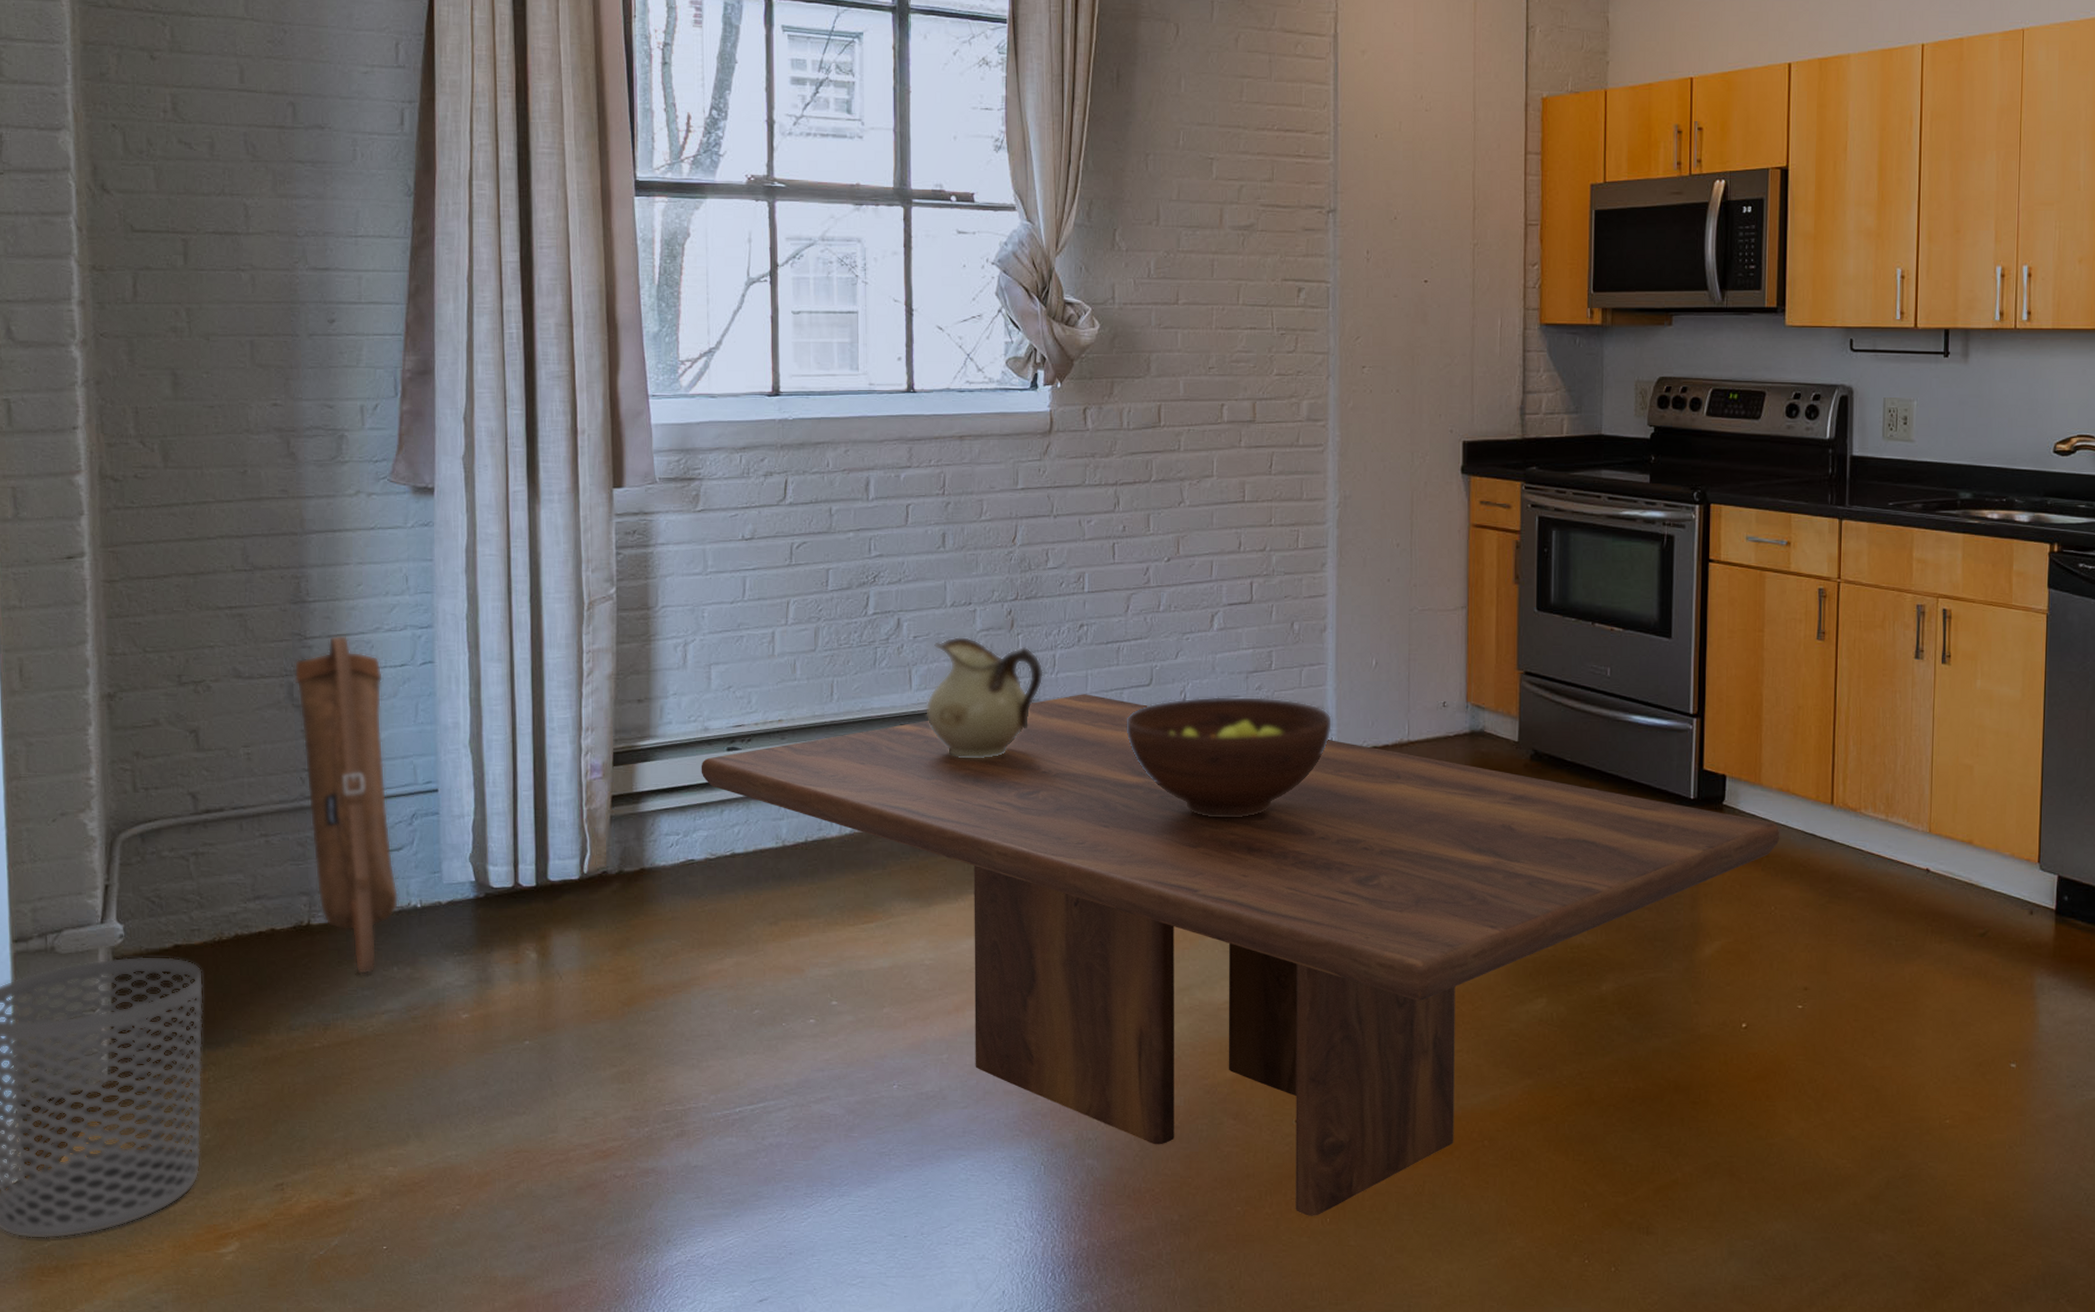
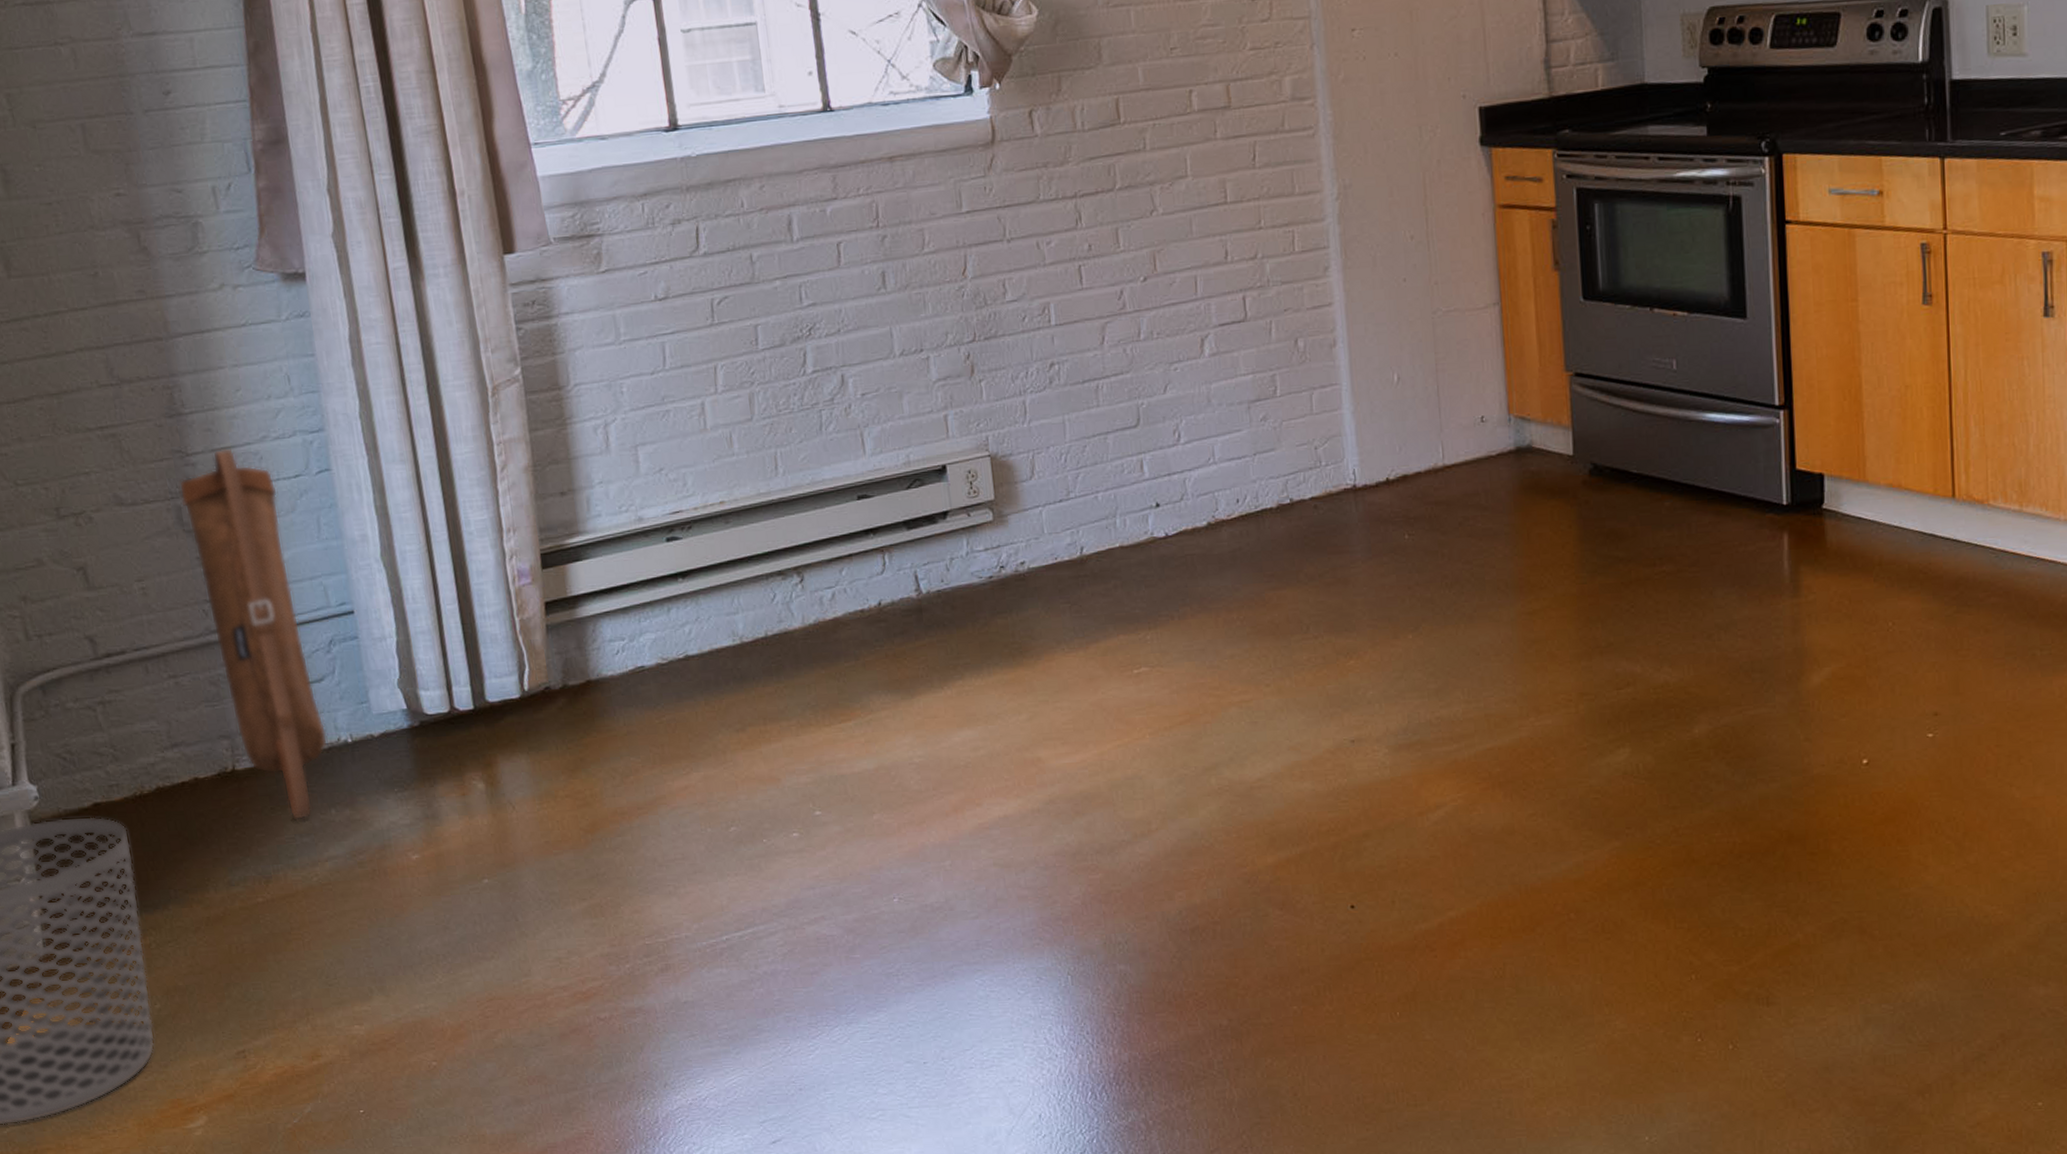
dining table: present [701,694,1780,1216] -> none [639,442,1894,1011]
pitcher: present [925,636,1043,759] -> none [883,388,1015,528]
fruit bowl: present [1126,696,1333,818] -> none [1114,428,1354,572]

